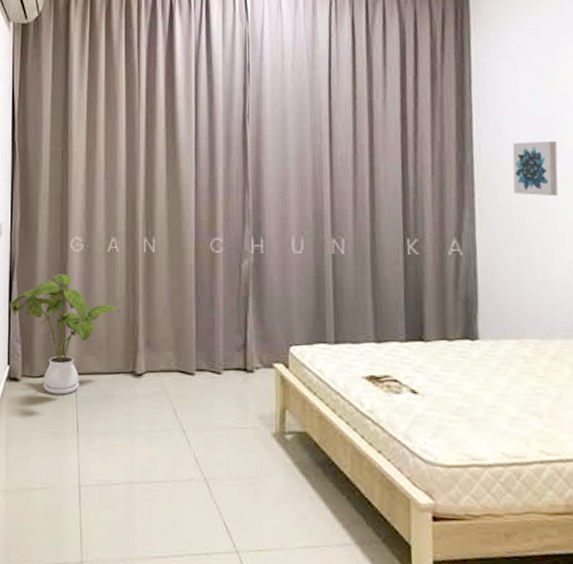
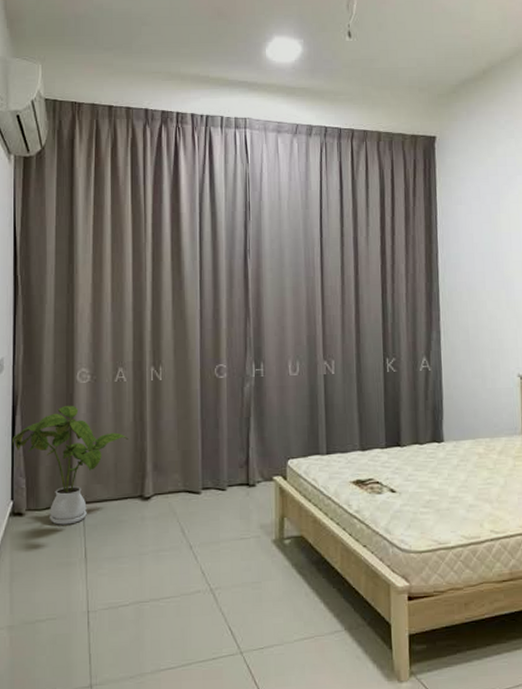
wall art: present [512,140,558,196] -> none [469,272,503,318]

